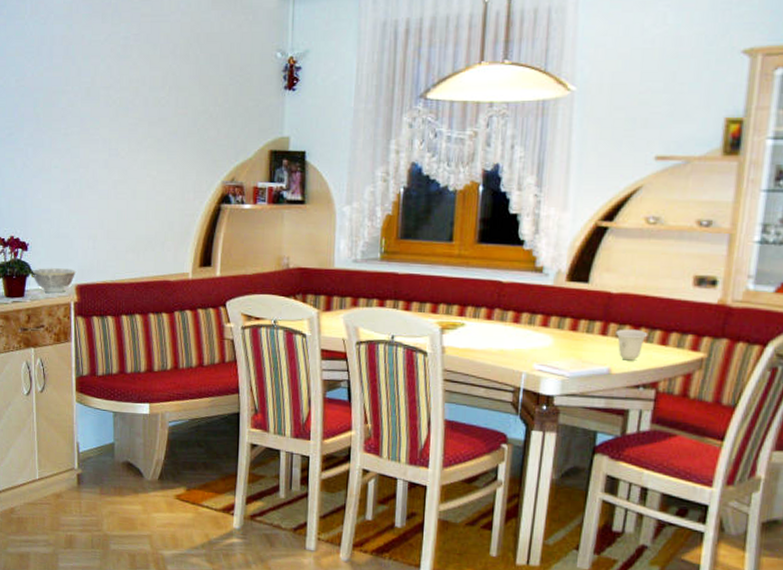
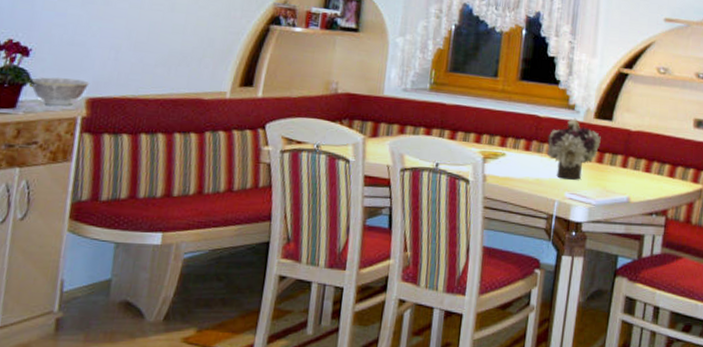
flower arrangement: none [511,282,575,350] -> present [546,118,601,180]
cup: present [616,329,648,361] -> none [634,162,660,191]

